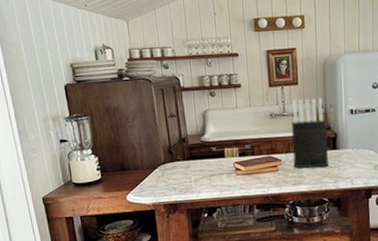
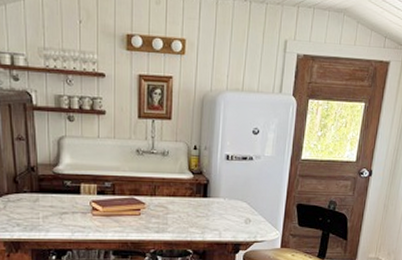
knife block: present [291,97,329,169] -> none [158,136,199,216]

